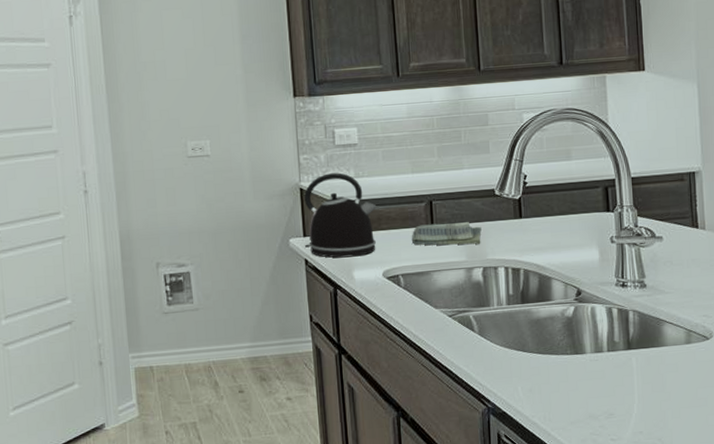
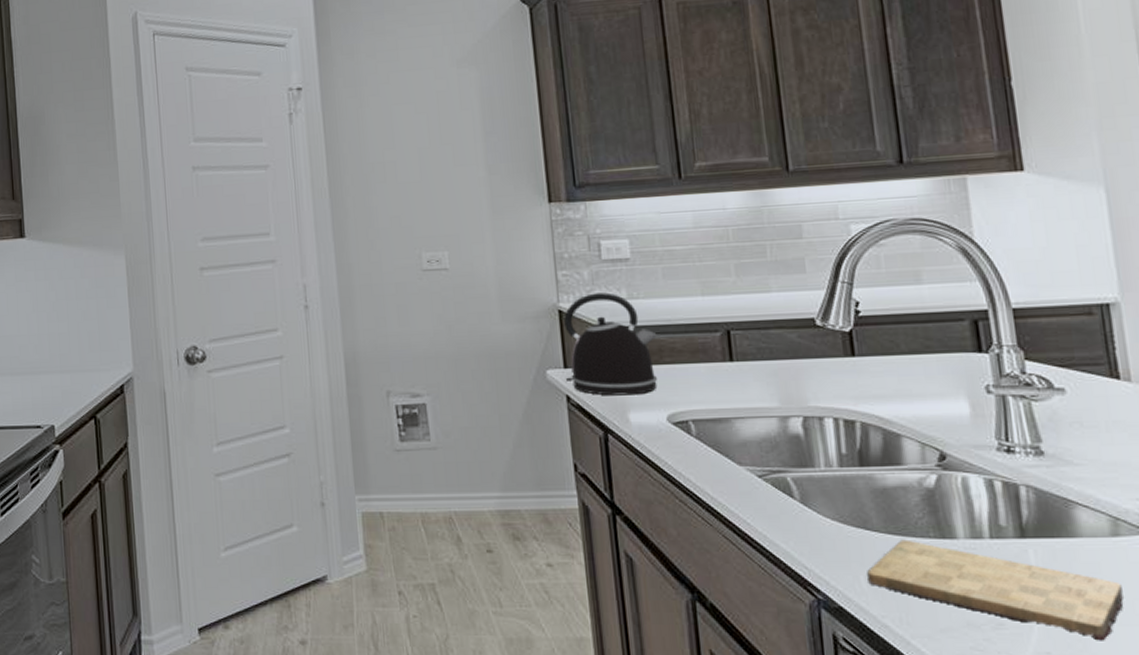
dish towel: present [411,221,482,246] -> none [703,357,799,387]
cutting board: none [523,357,691,420] -> present [867,539,1124,641]

